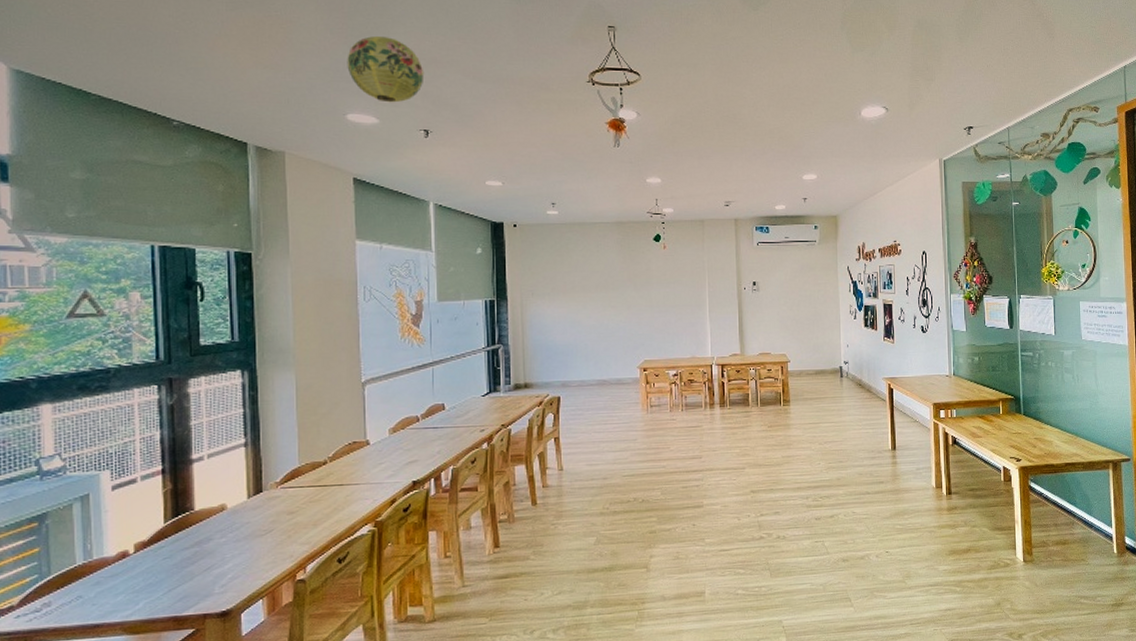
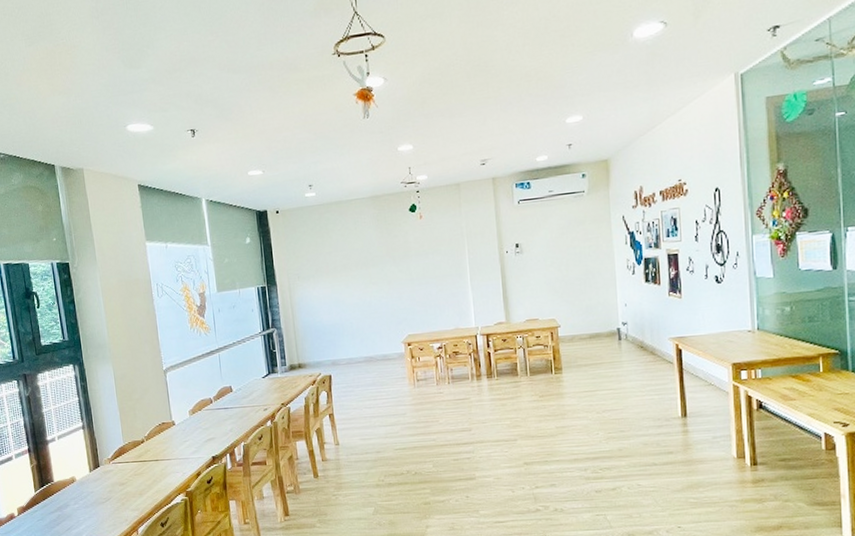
paper lantern: present [347,36,425,103] -> none [121,44,186,109]

